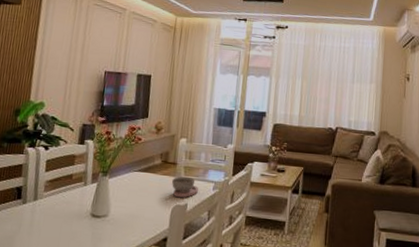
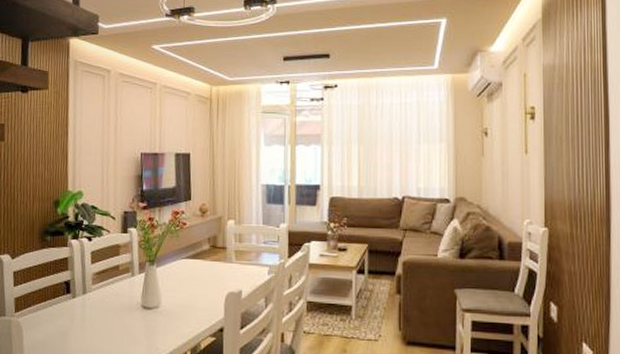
bowl: present [171,176,198,198] -> none [222,261,252,285]

